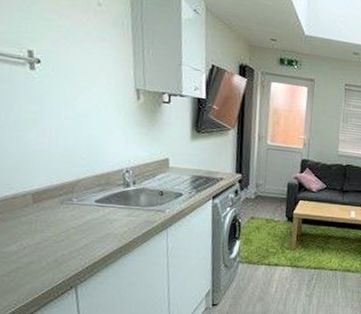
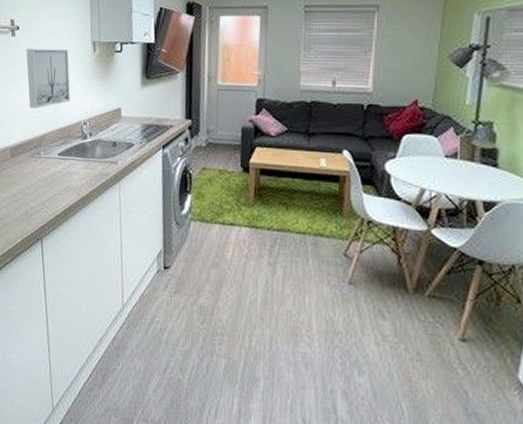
wall art: none [51,86,110,153] -> present [26,49,71,108]

